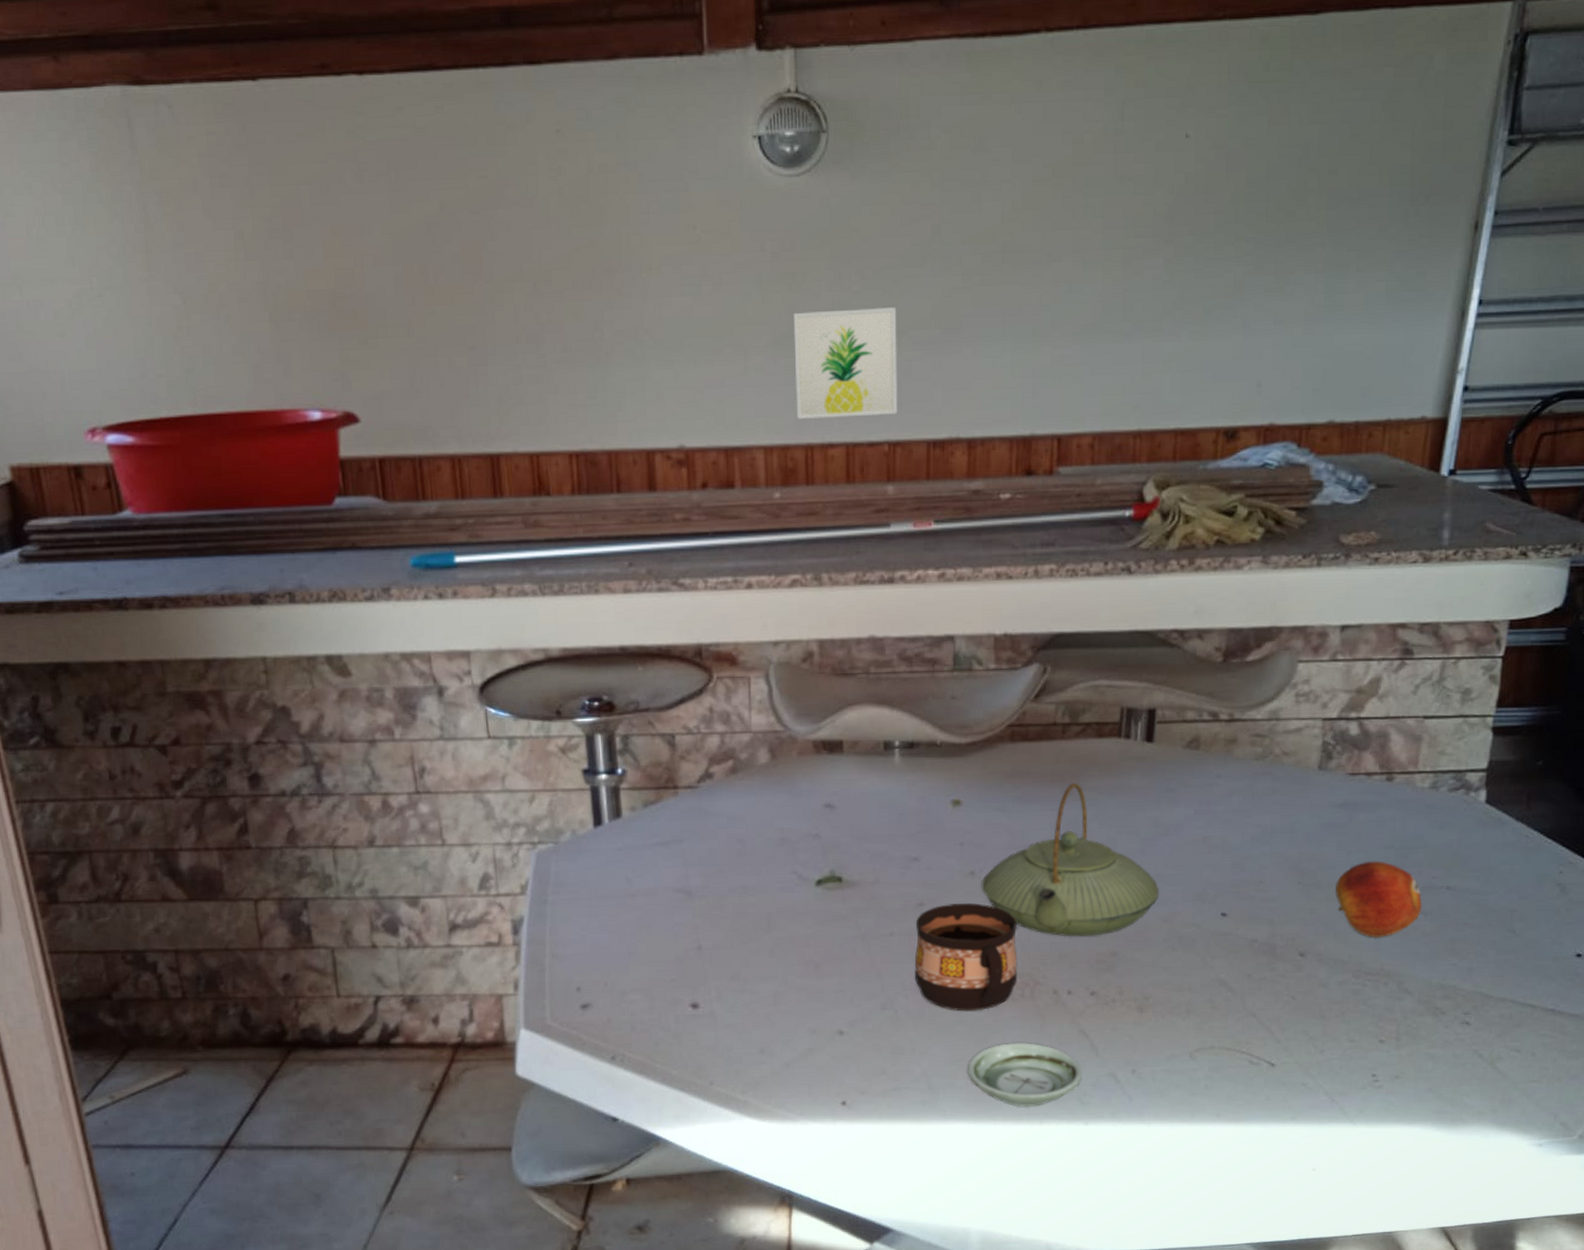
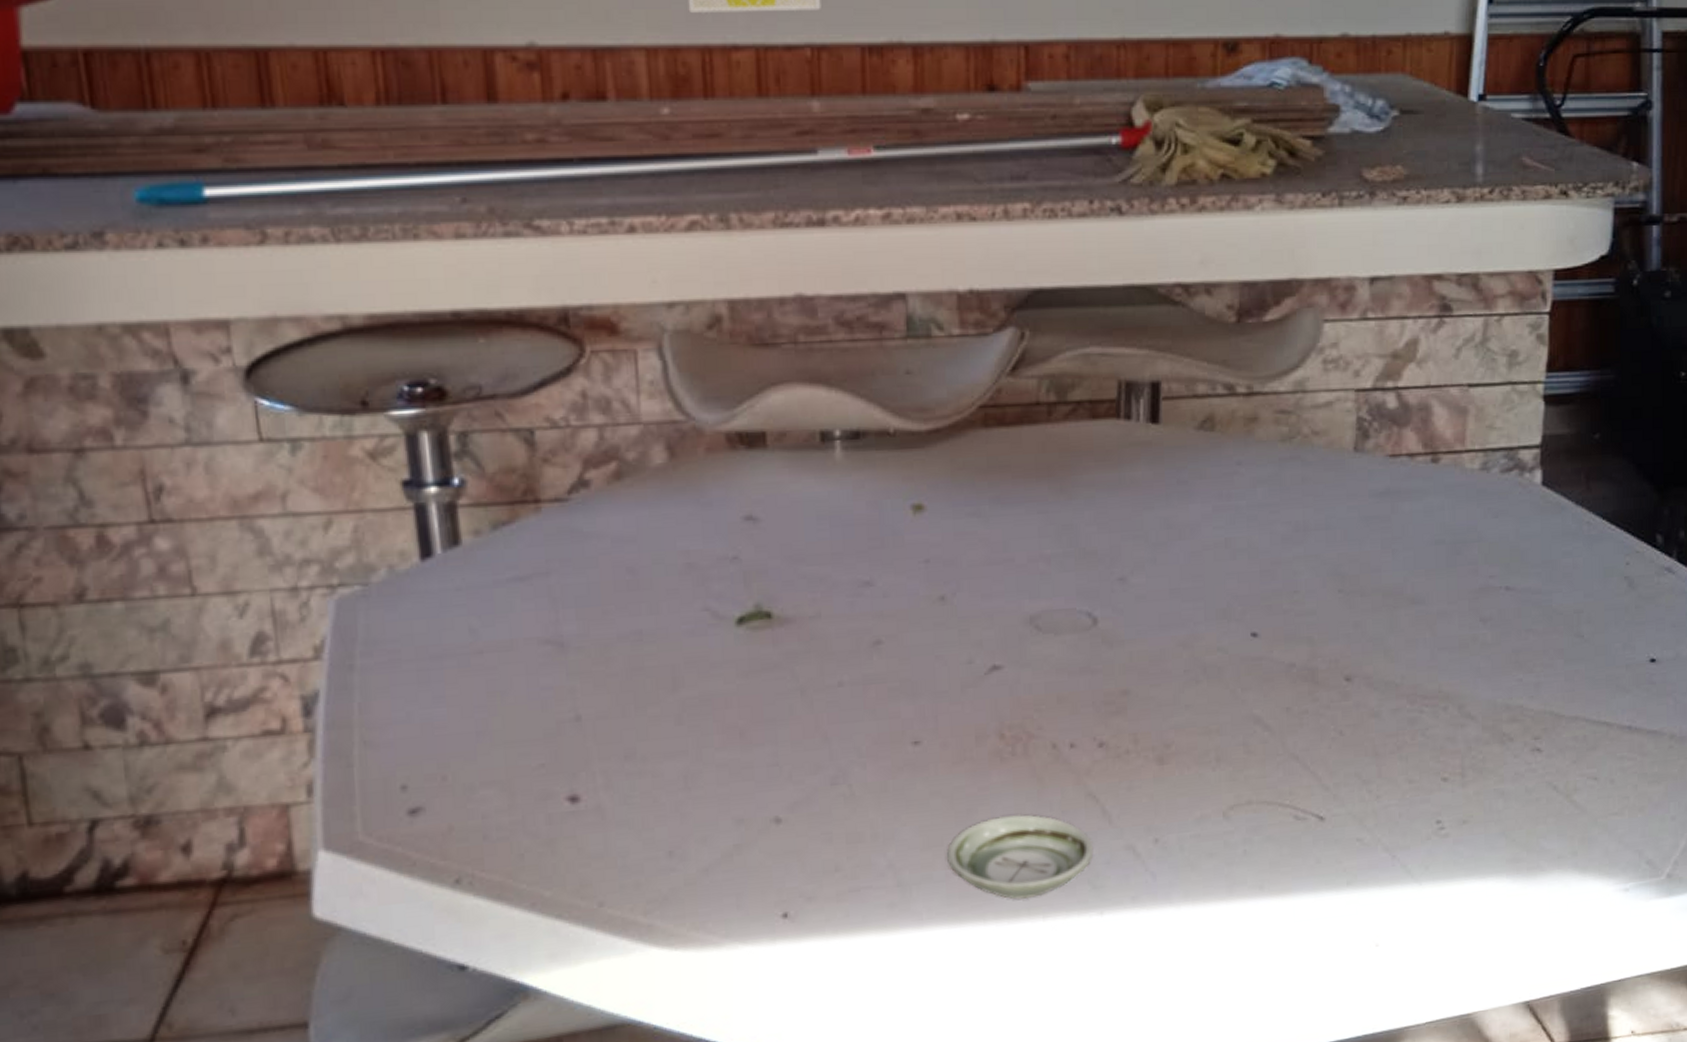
cup: present [914,903,1018,1011] -> none [871,637,1006,780]
teapot: present [981,783,1159,937] -> none [954,477,1176,674]
fruit: present [1335,861,1423,939] -> none [1382,559,1481,654]

